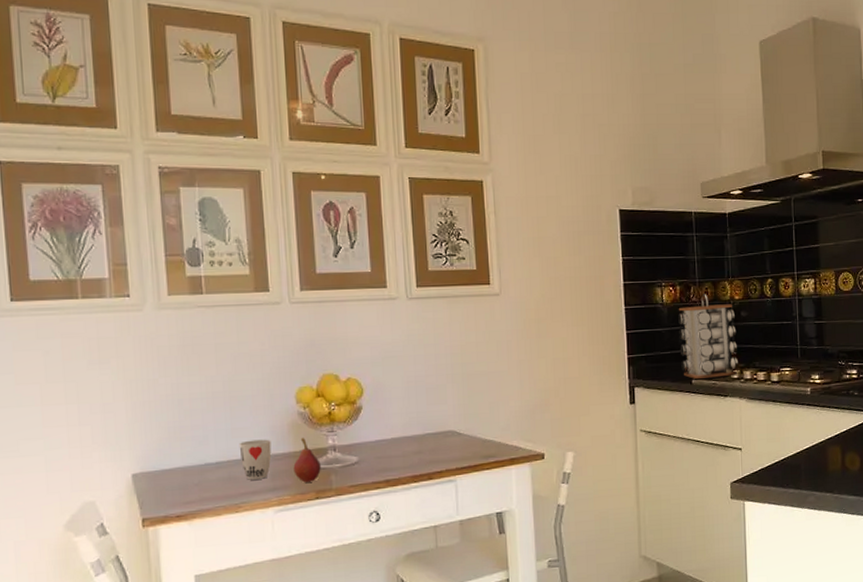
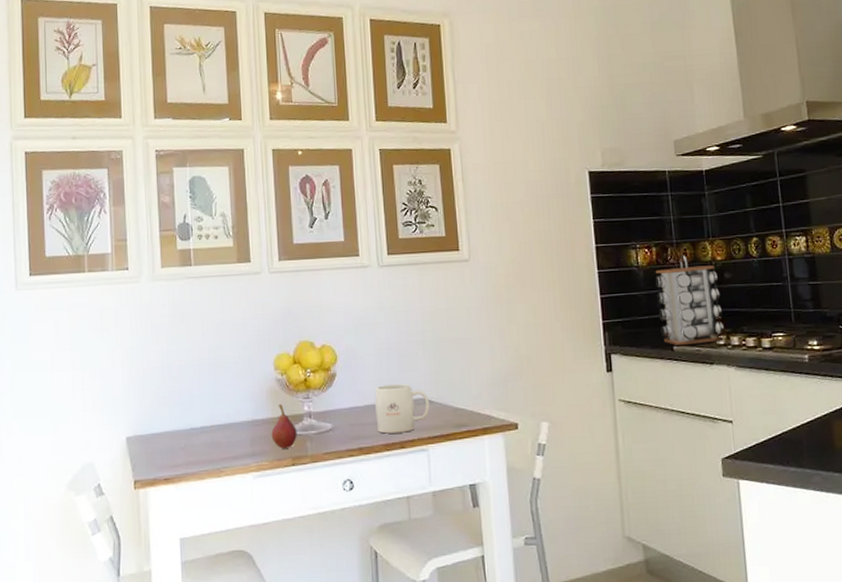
cup: present [239,439,272,480] -> none [221,405,251,445]
mug: none [402,416,458,466] -> present [375,383,430,434]

